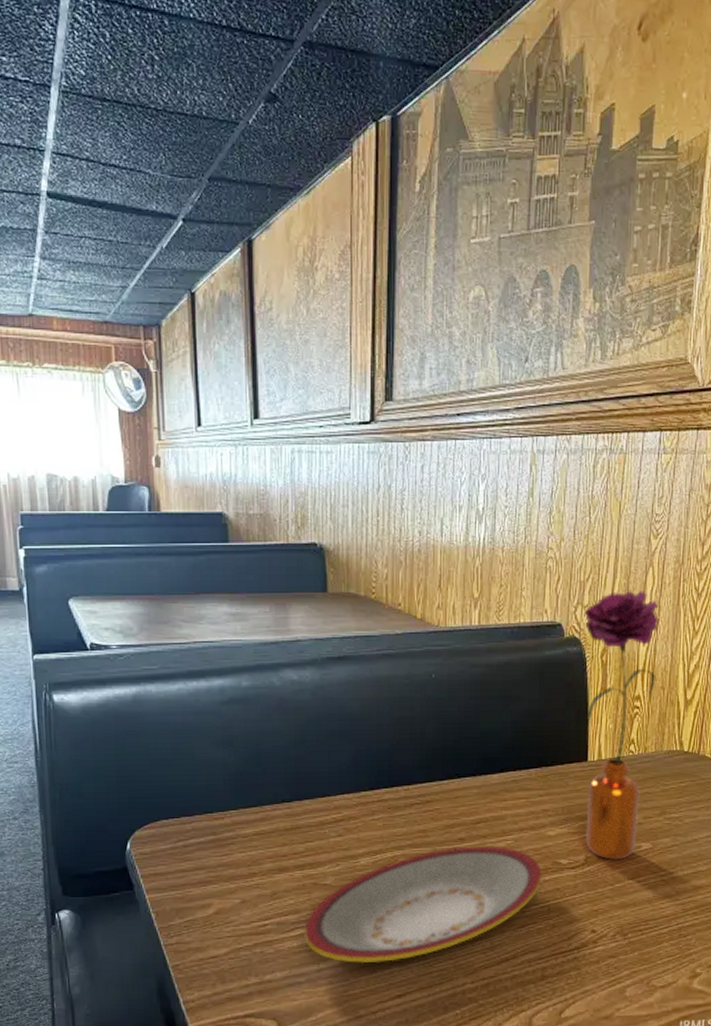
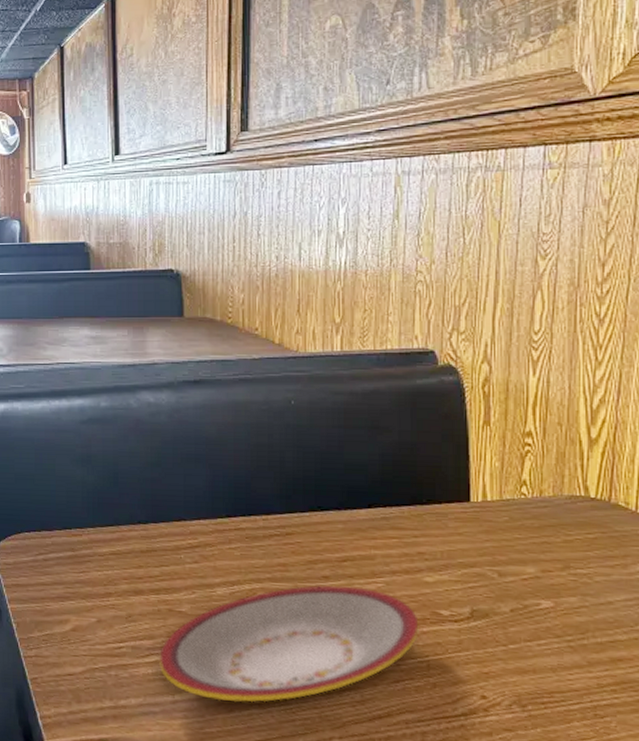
flower: present [584,590,660,860] -> none [460,315,552,617]

